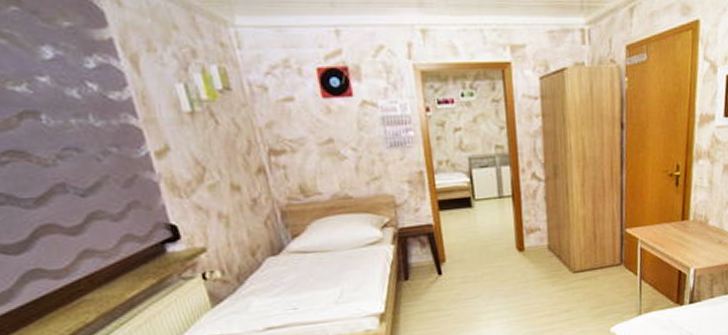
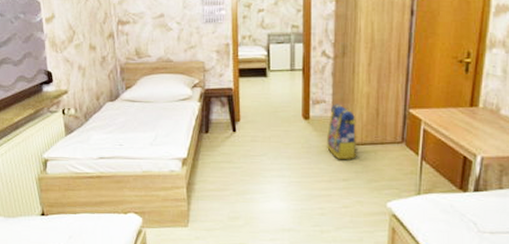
backpack: none [544,230,578,291] -> present [327,104,357,160]

